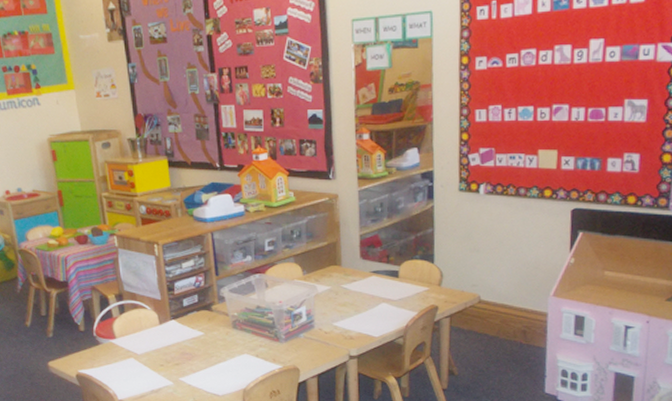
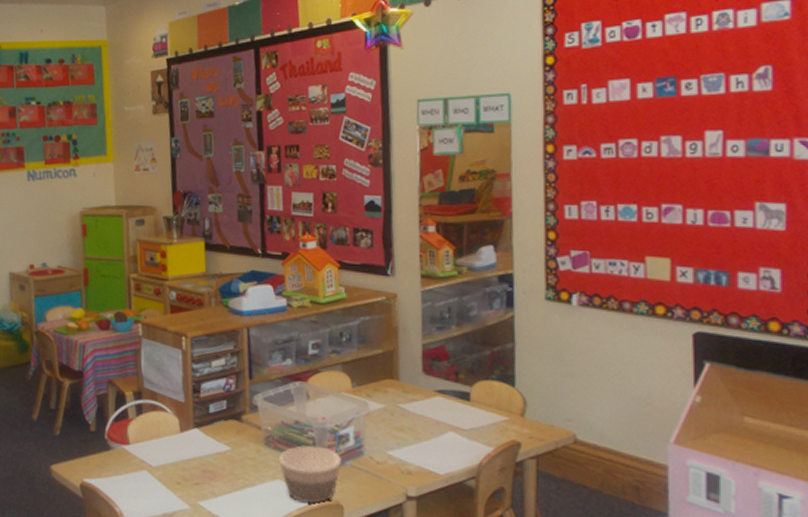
bowl: none [244,324,296,370] -> present [278,445,341,504]

